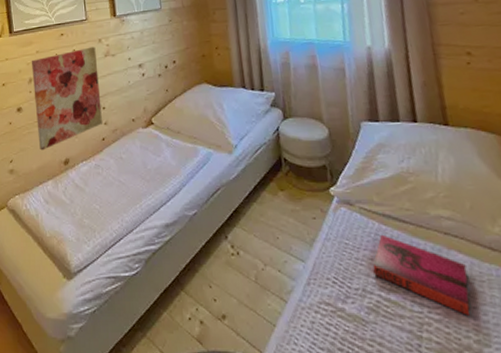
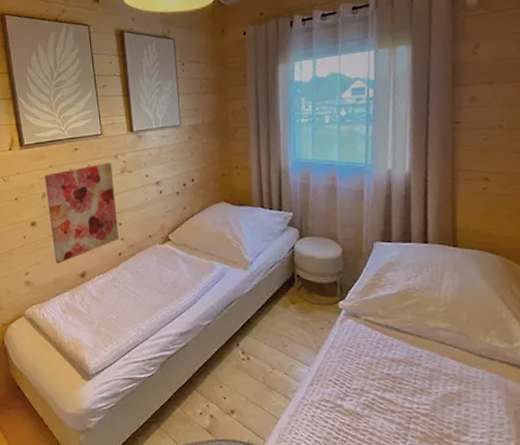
hardback book: present [373,234,471,316] -> none [372,343,456,411]

